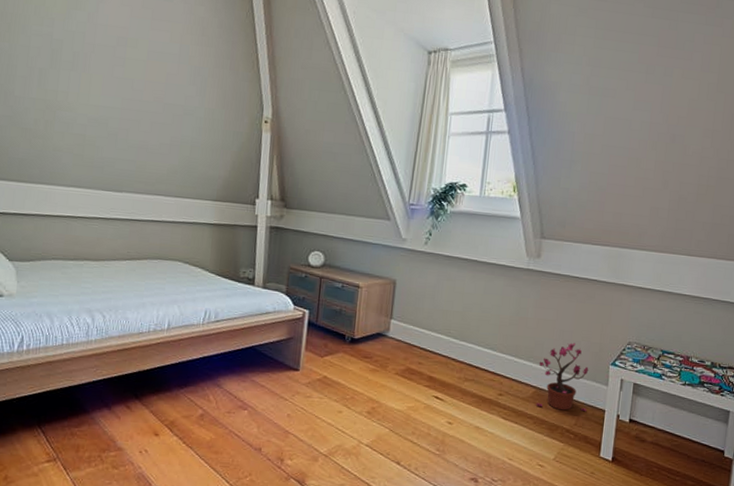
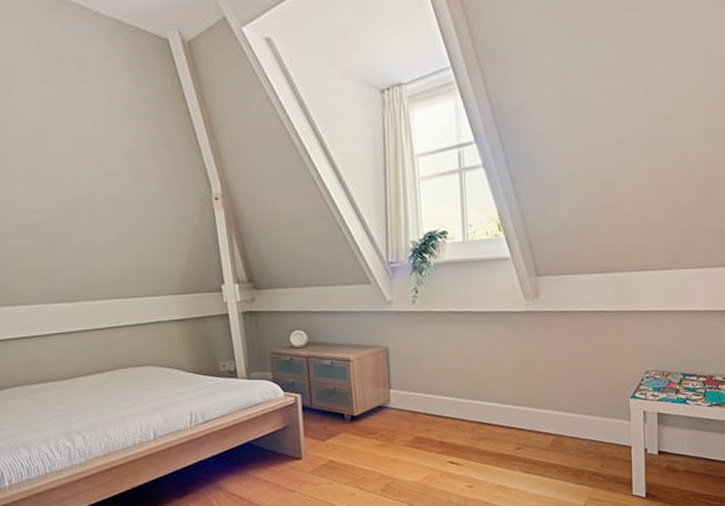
potted plant: present [535,342,589,412] -> none [555,381,612,455]

